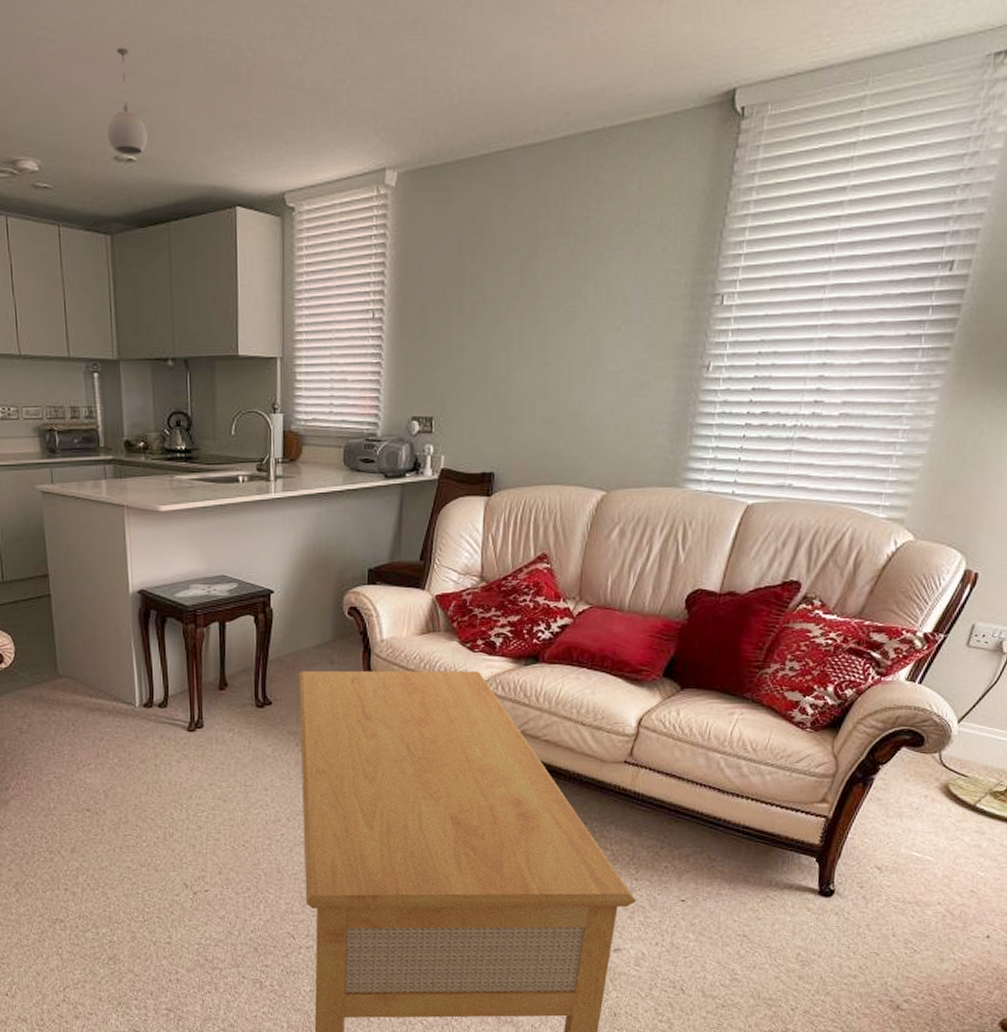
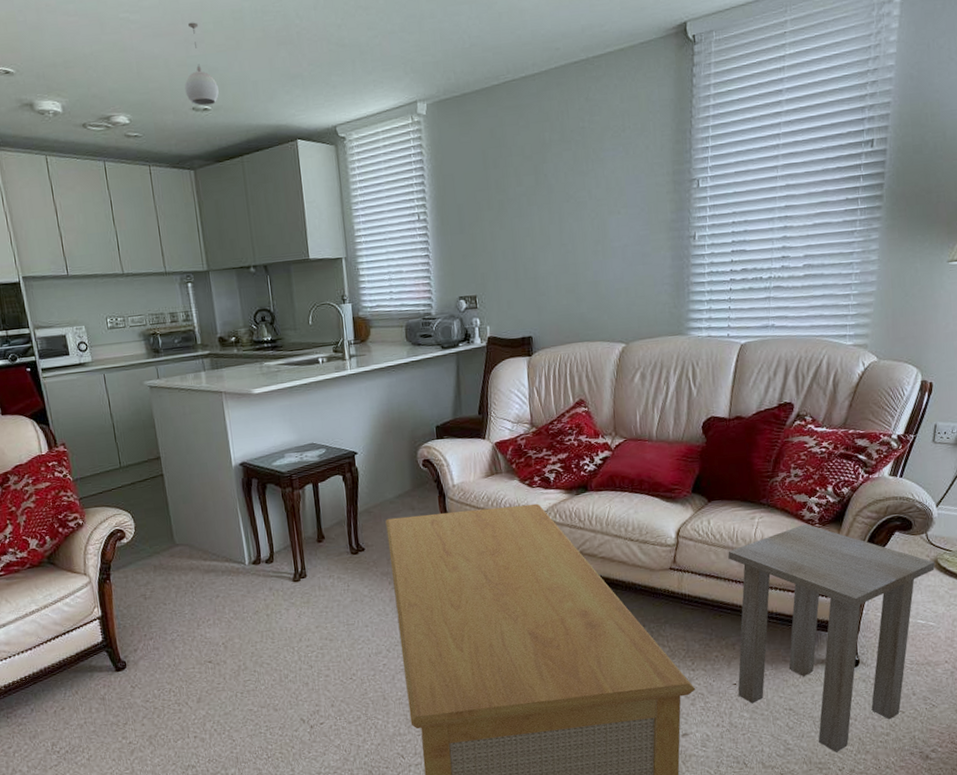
side table: none [685,726,946,990] -> present [728,523,936,752]

